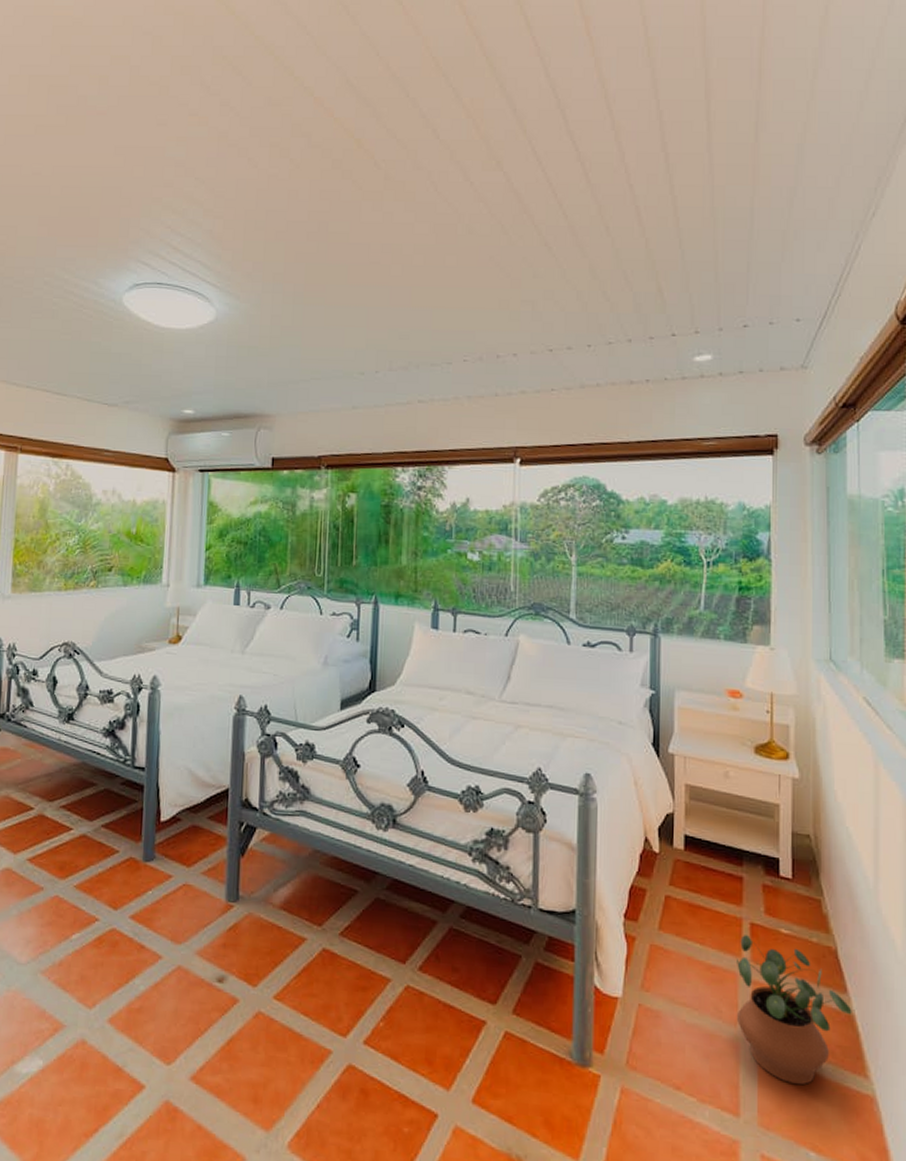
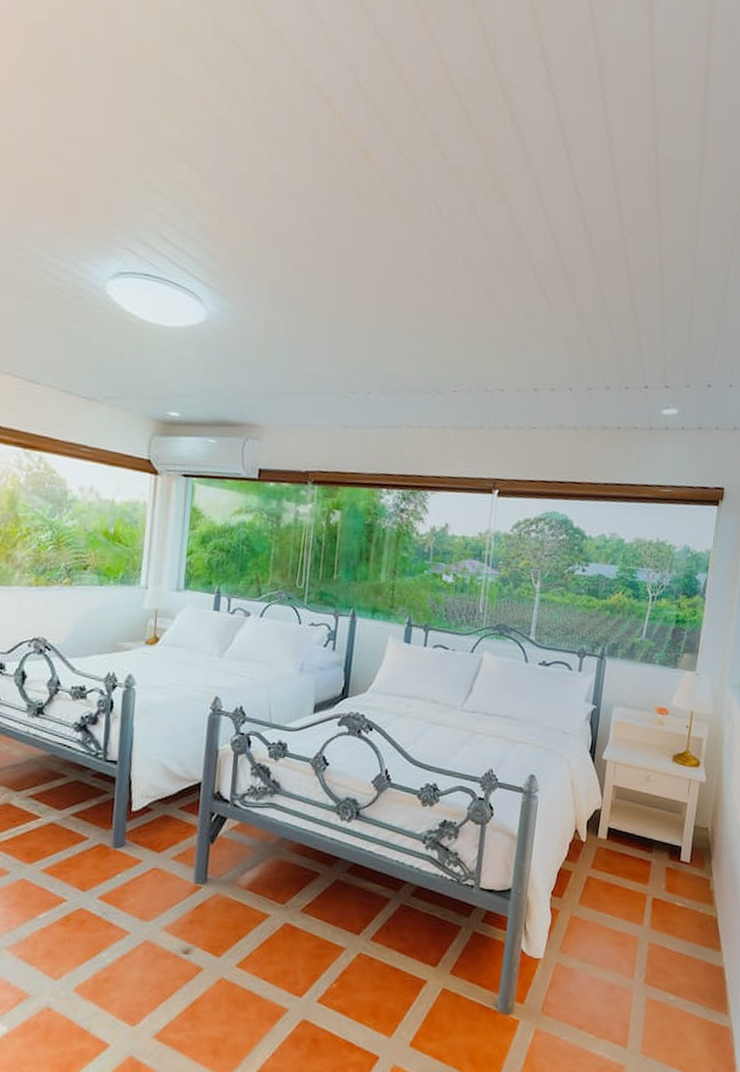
potted plant: present [737,935,852,1085] -> none [633,907,723,1022]

